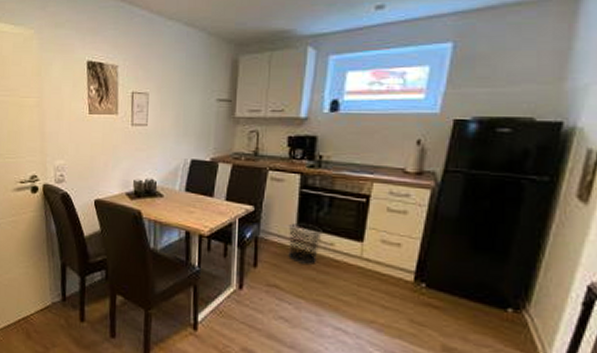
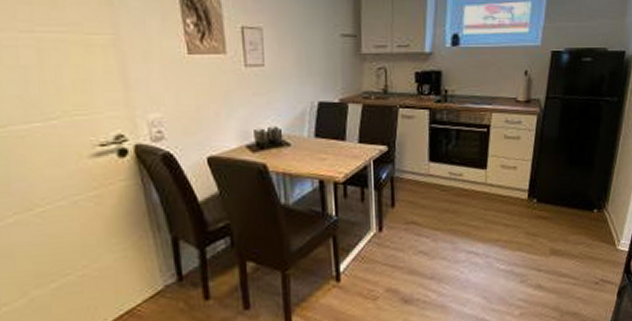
waste bin: present [288,223,322,264] -> none [422,158,452,197]

